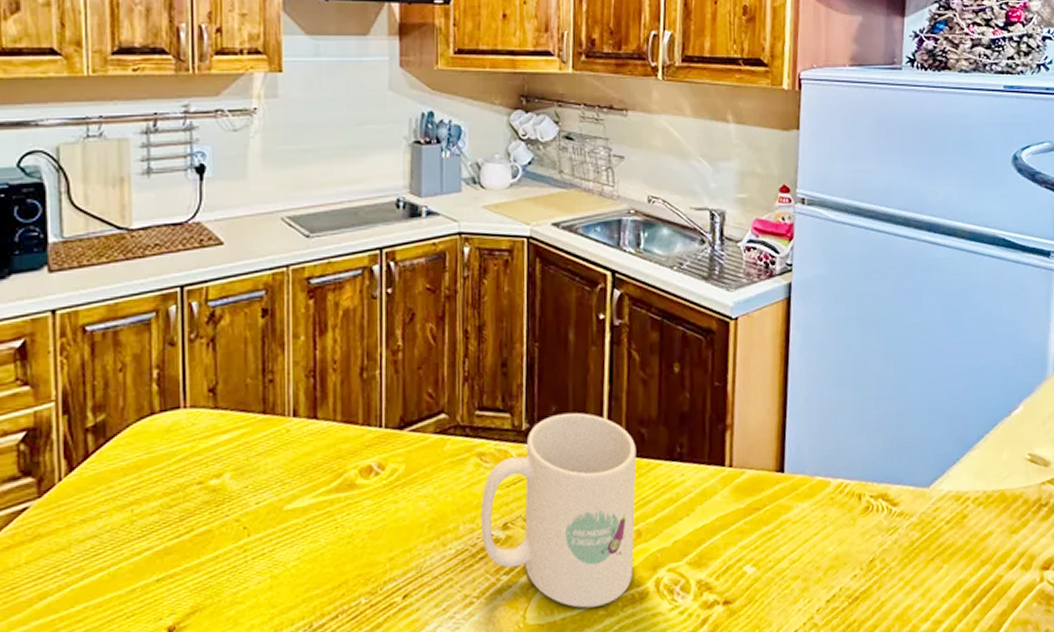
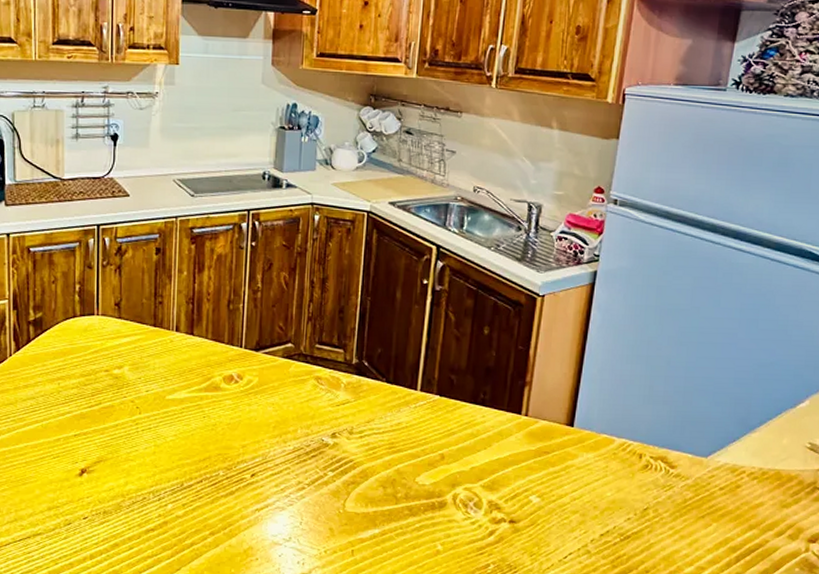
mug: present [481,412,637,608] -> none [315,355,446,507]

